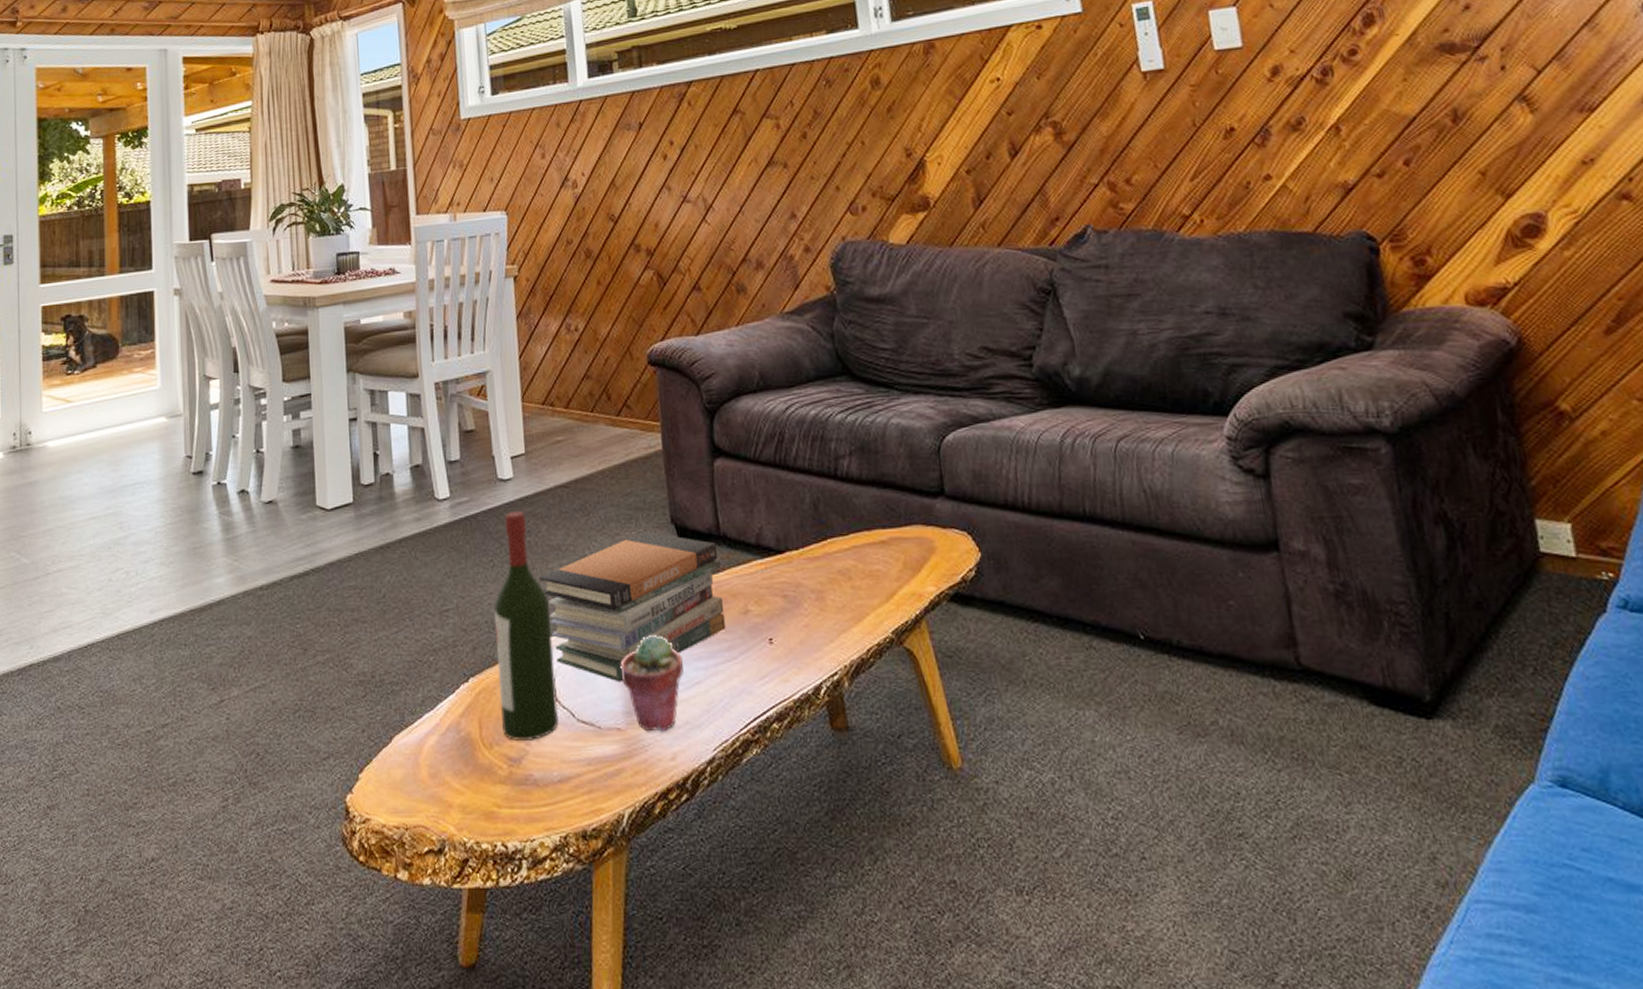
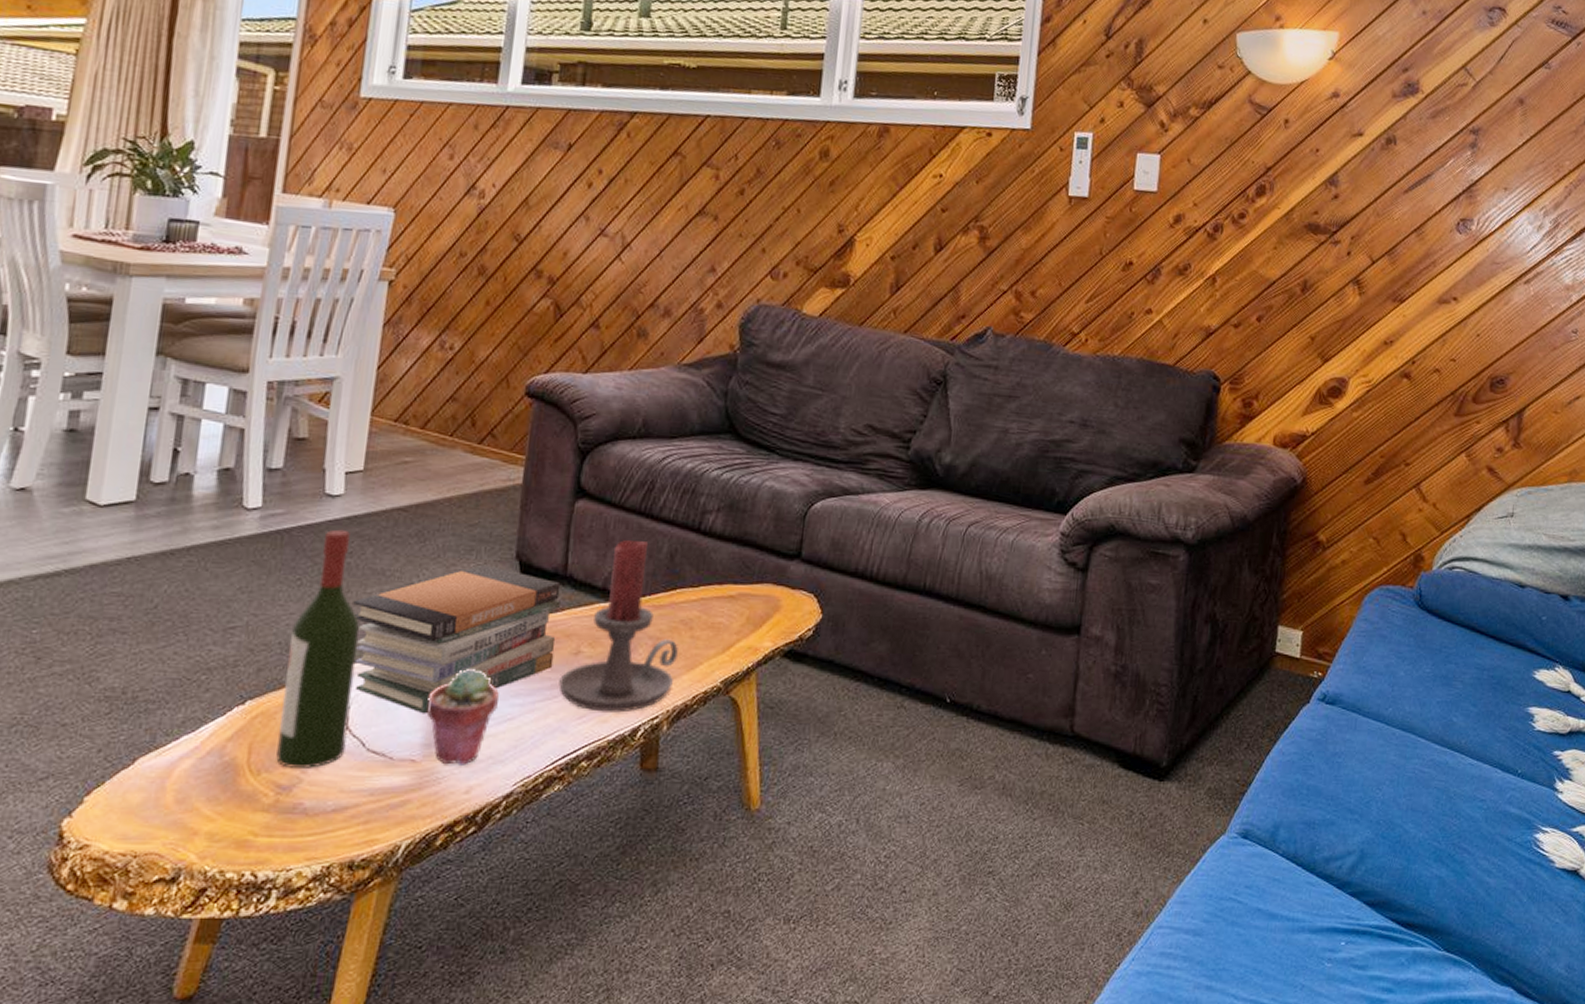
candle holder: none [735,494,845,671] -> present [559,540,679,713]

